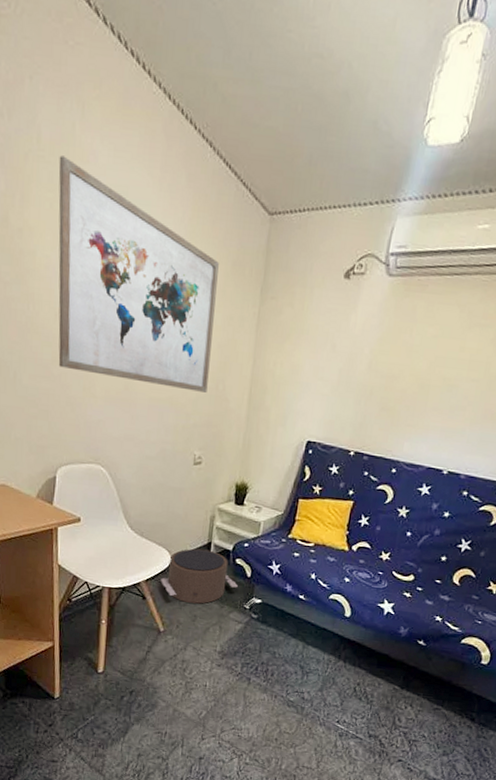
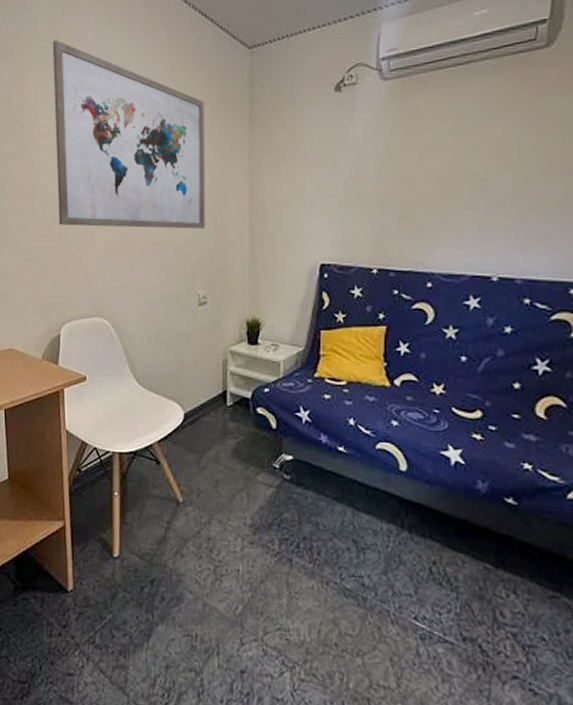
pouf: present [161,548,238,604] -> none [175,399,262,466]

